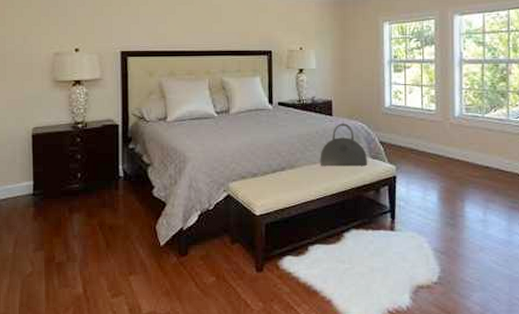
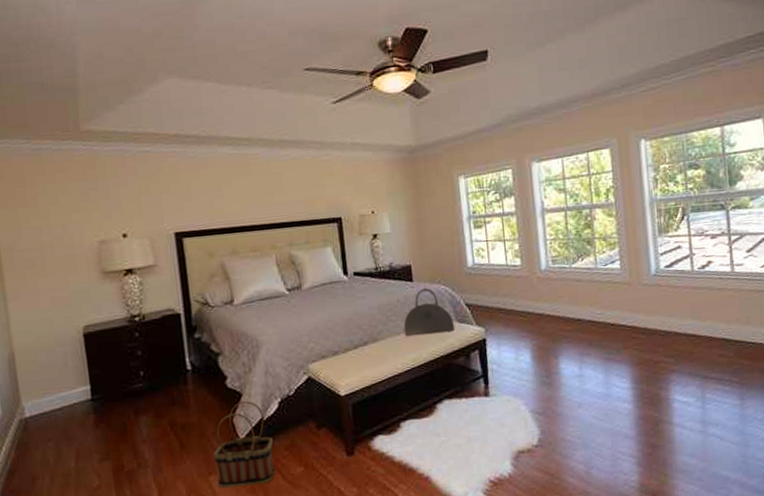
basket: none [134,211,190,289] -> present [213,401,275,488]

